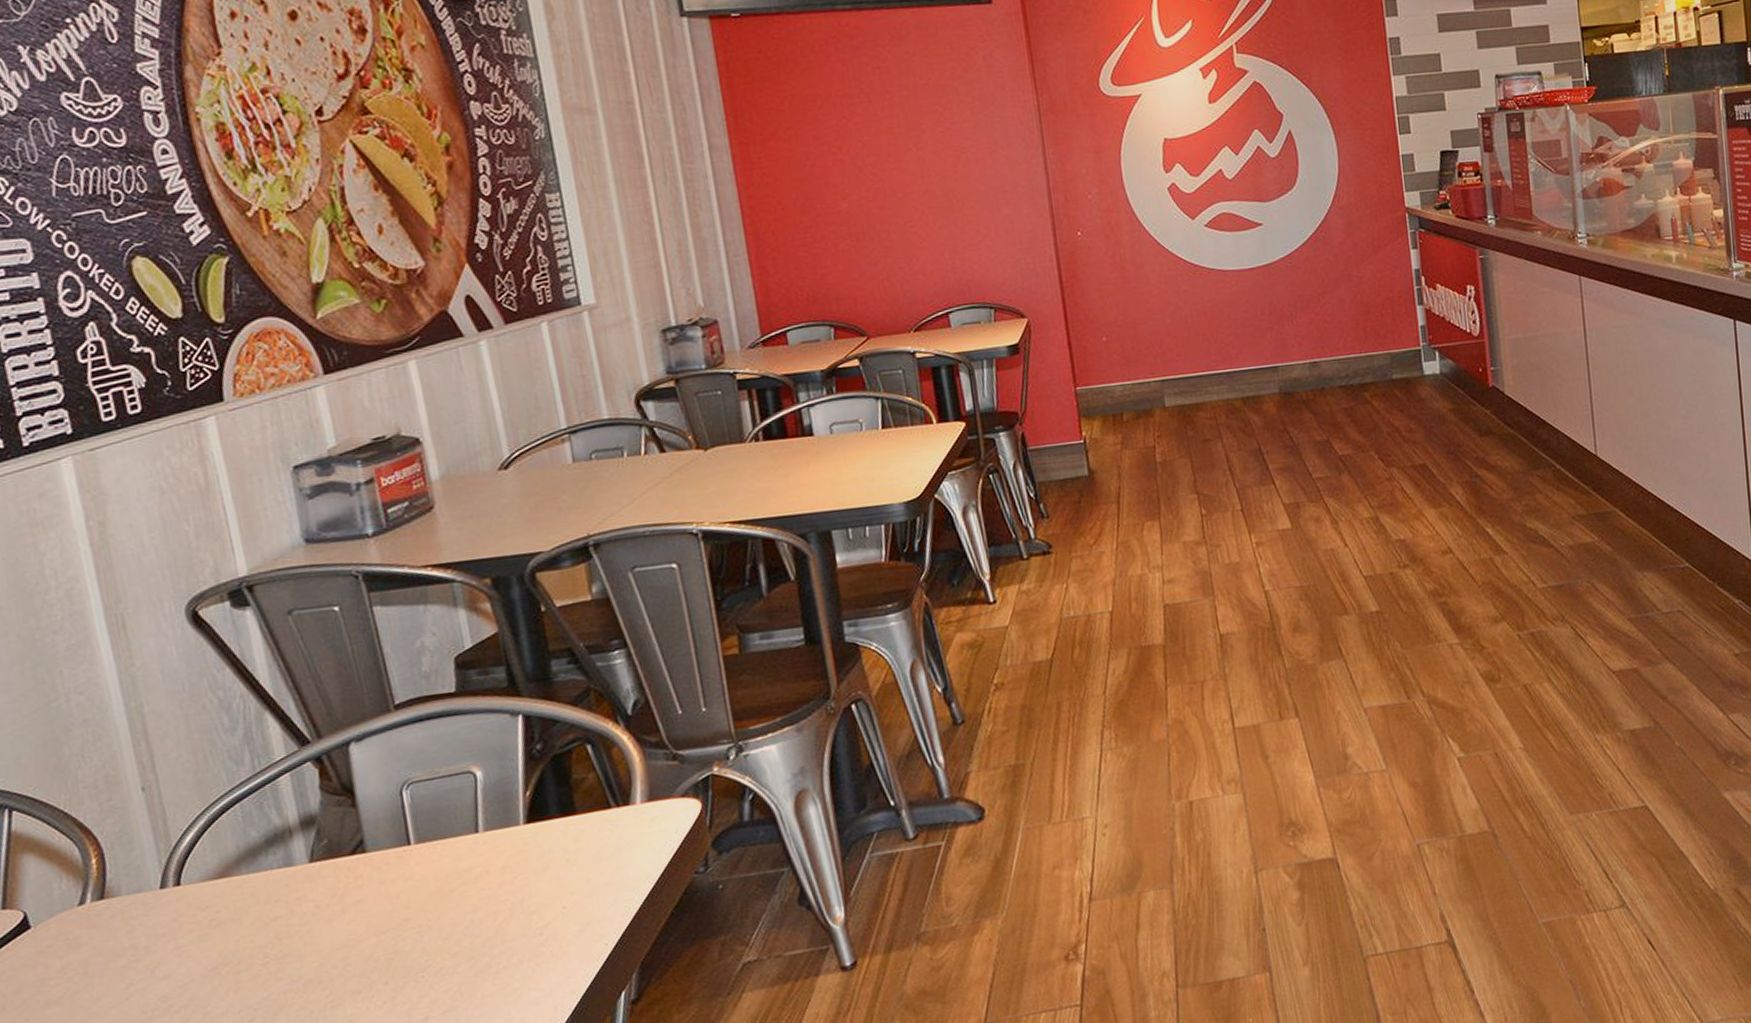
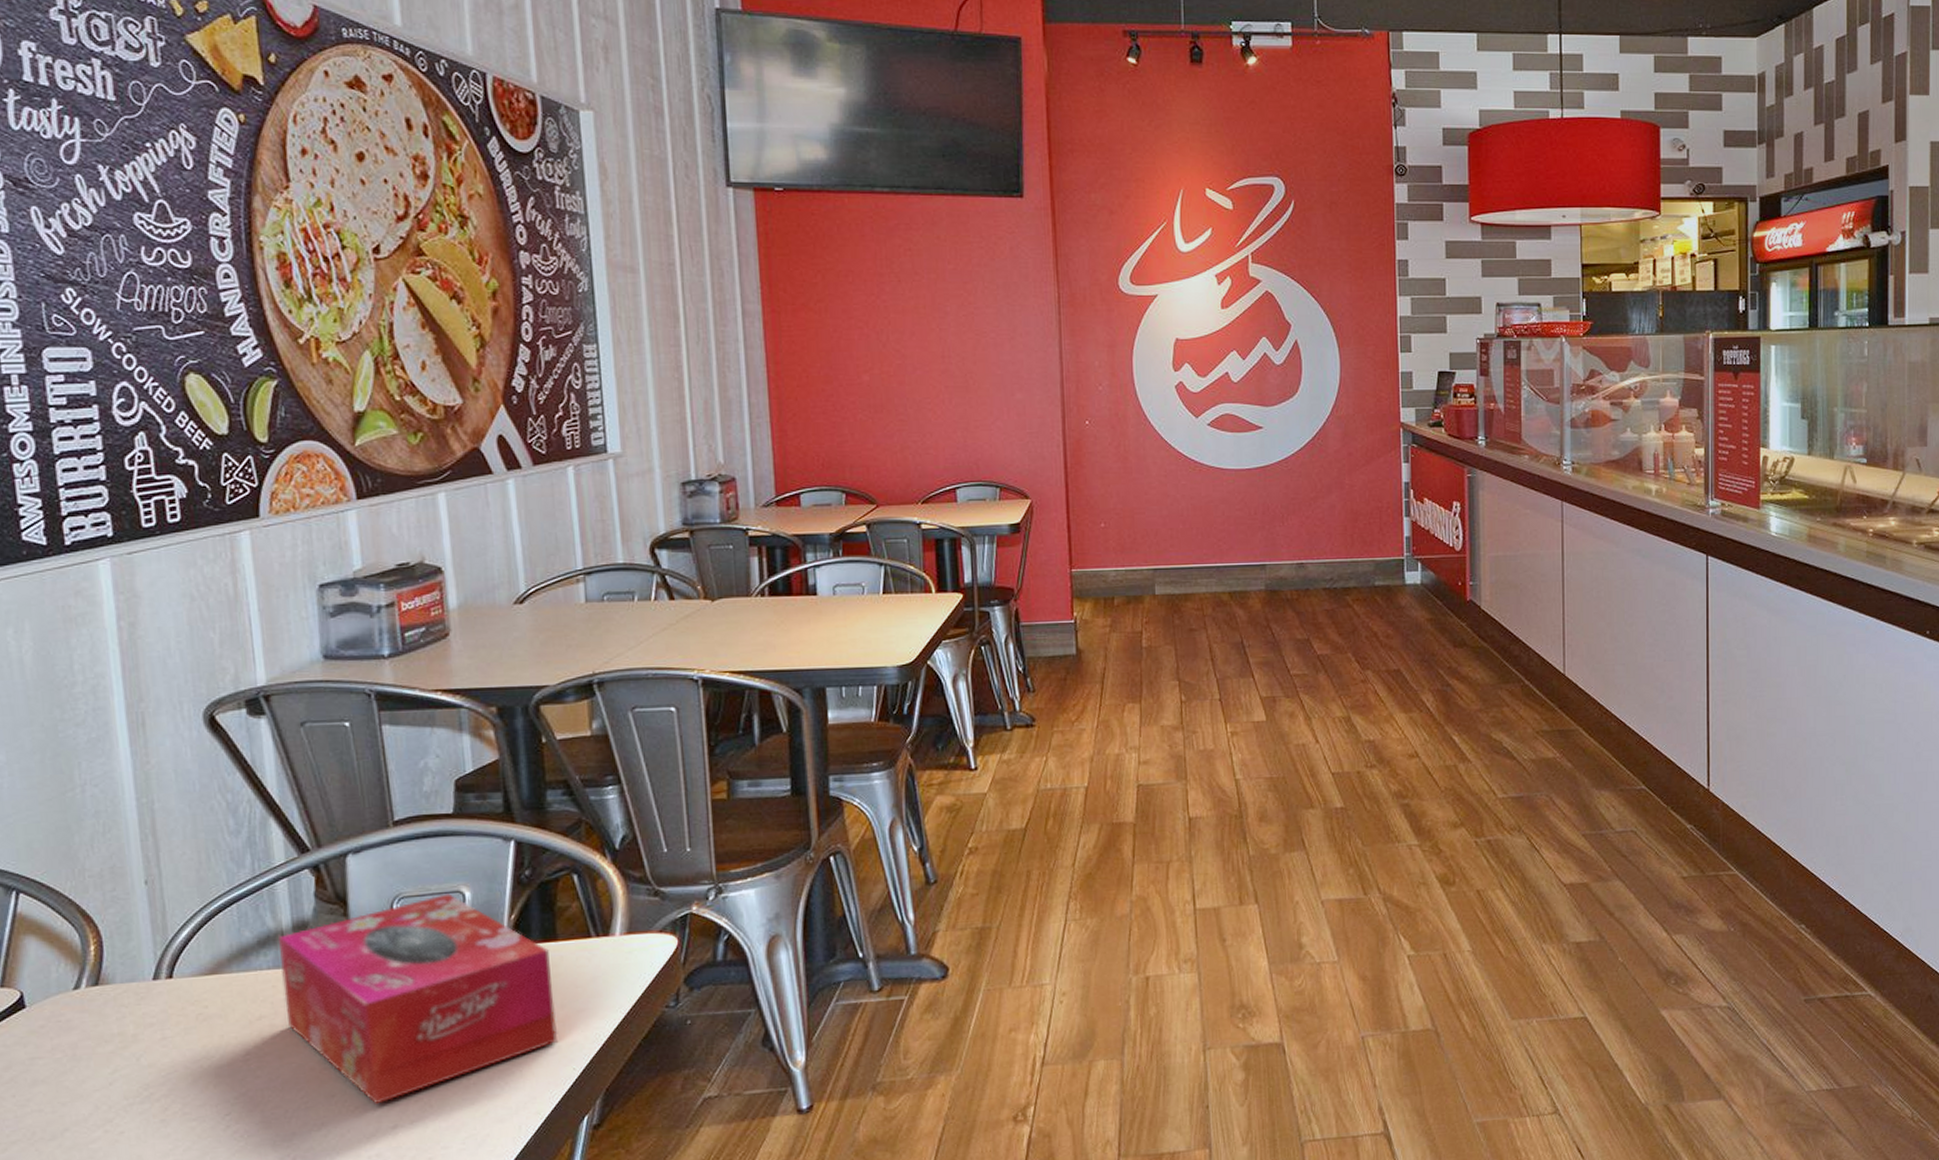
tissue box: none [286,775,586,998] -> present [279,893,558,1105]

